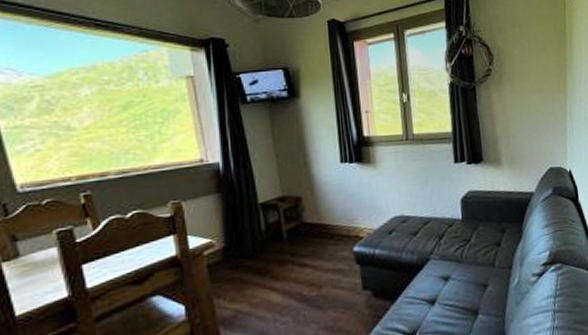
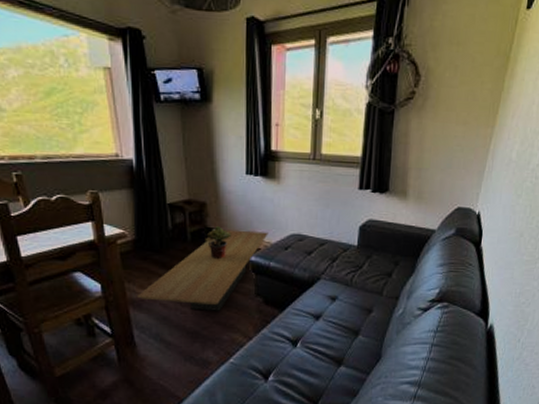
coffee table: none [229,218,370,318] -> present [137,229,268,311]
potted plant: none [302,220,331,256] -> present [204,226,232,260]

